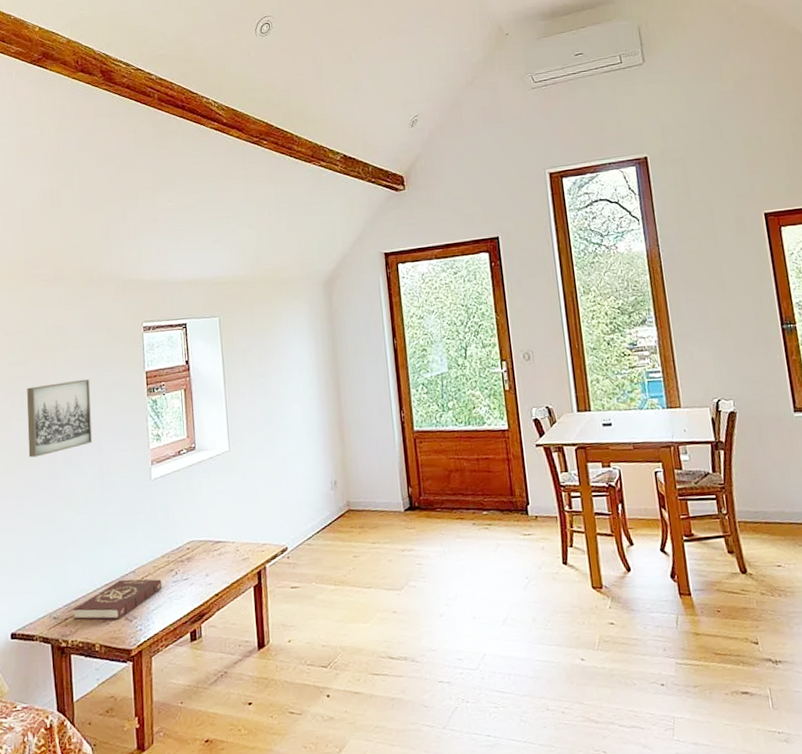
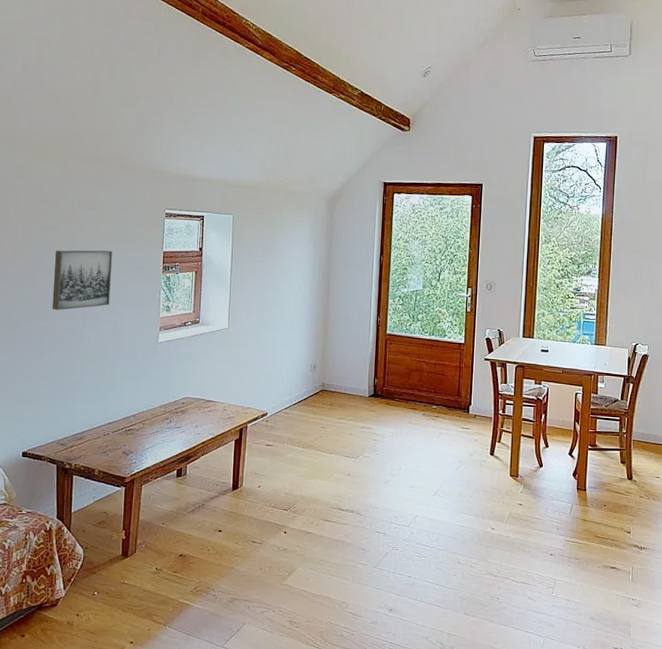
book: present [73,579,162,620] -> none [78,421,158,452]

